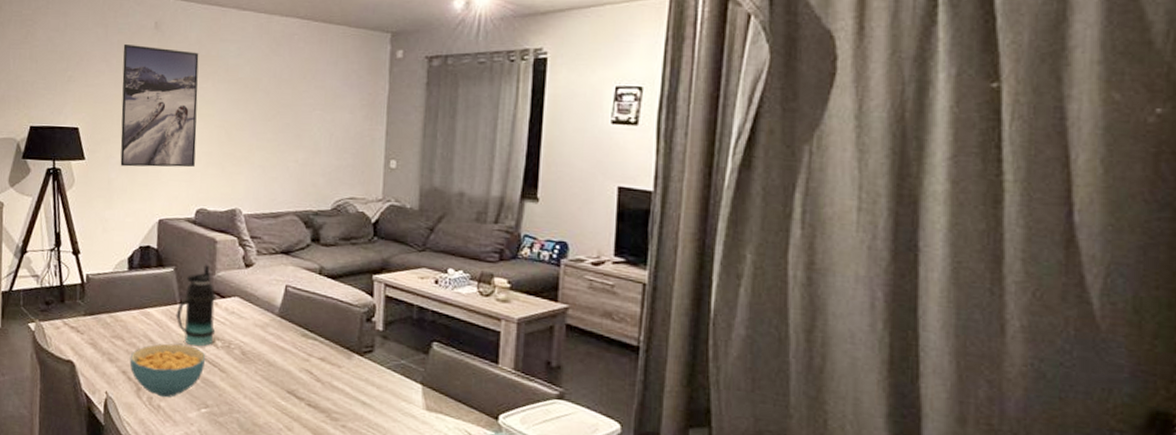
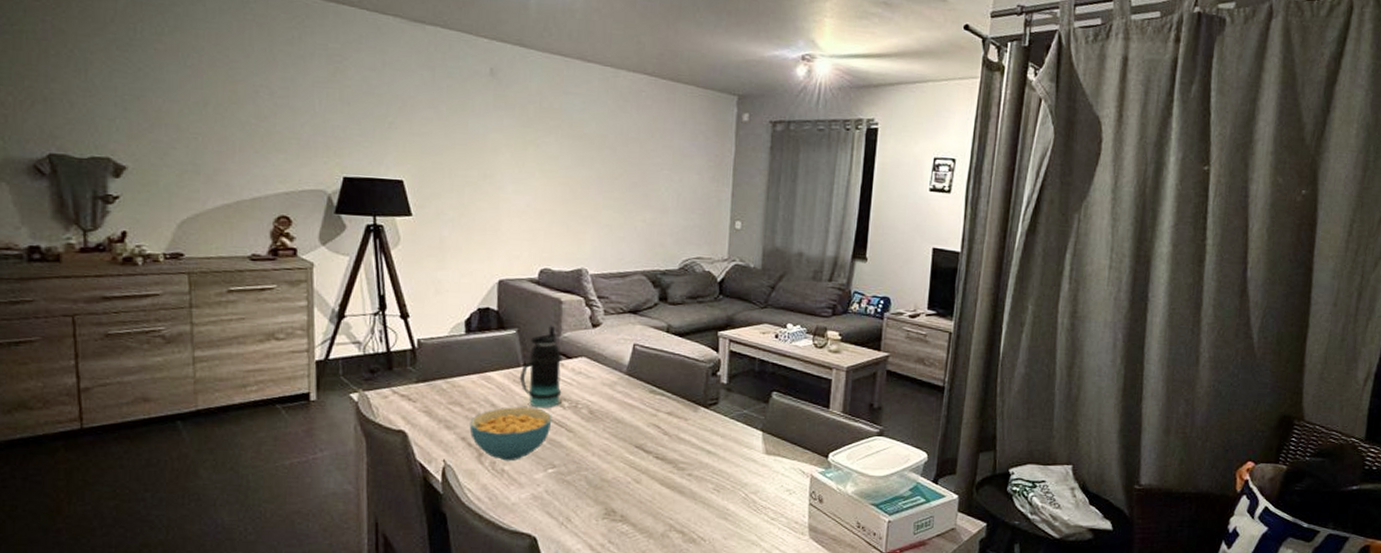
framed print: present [120,45,199,168] -> none [453,91,541,226]

